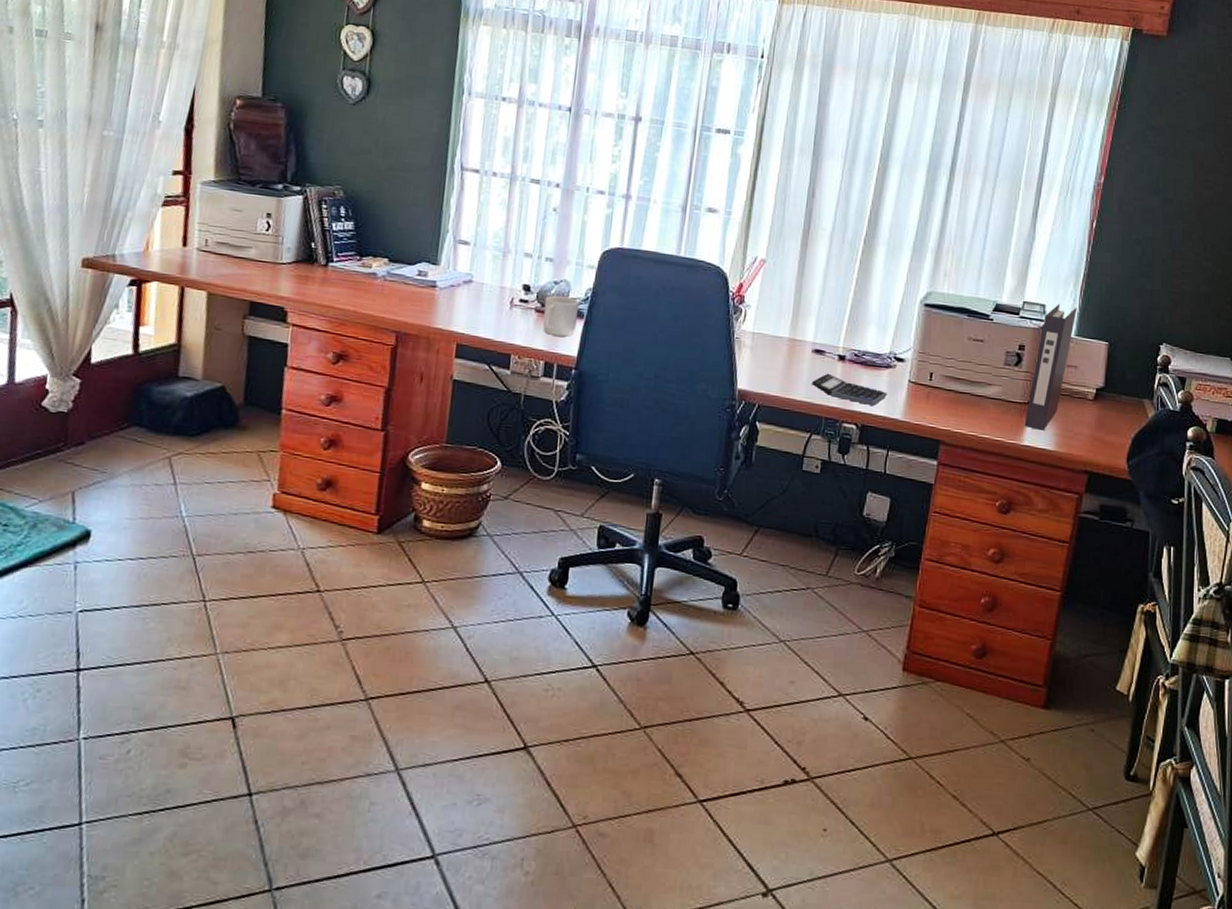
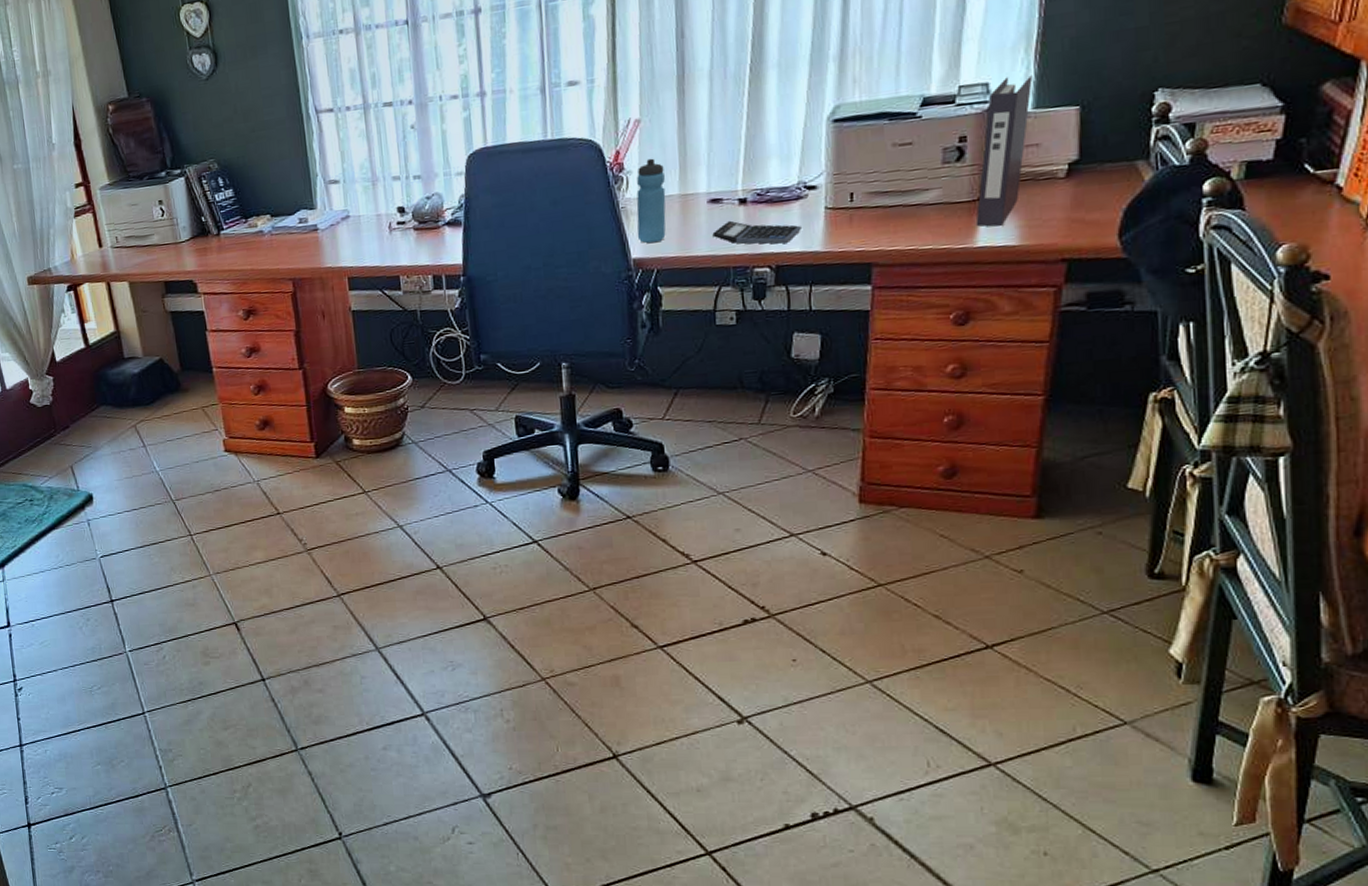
mug: present [543,295,580,337] -> none [420,208,456,249]
water bottle: none [745,298,779,379] -> present [636,158,666,244]

